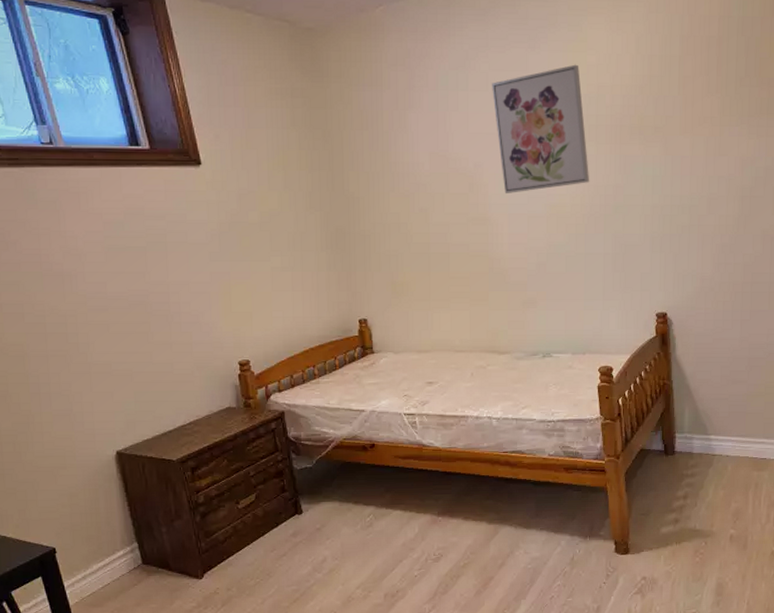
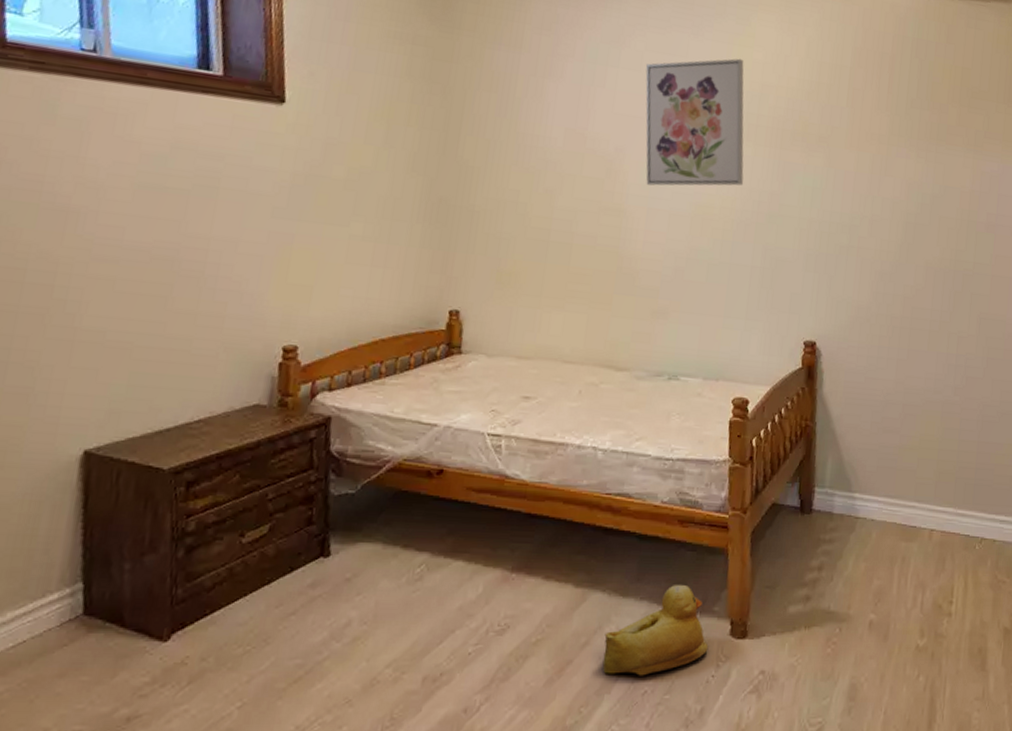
rubber duck: none [516,517,599,586] -> present [602,585,709,676]

